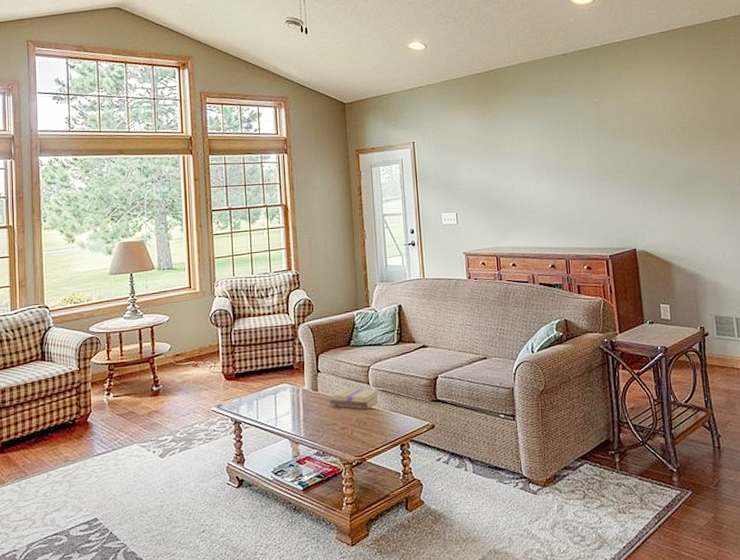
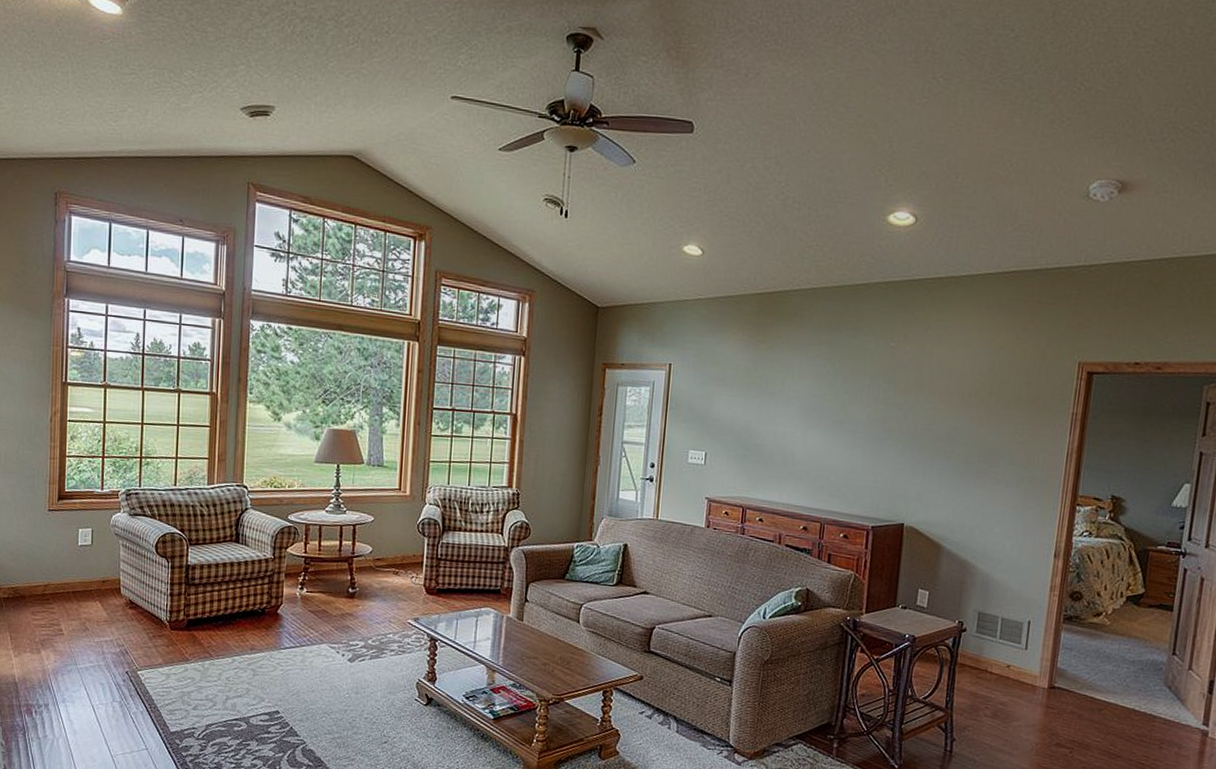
books: present [330,387,379,411] -> none [534,622,588,650]

